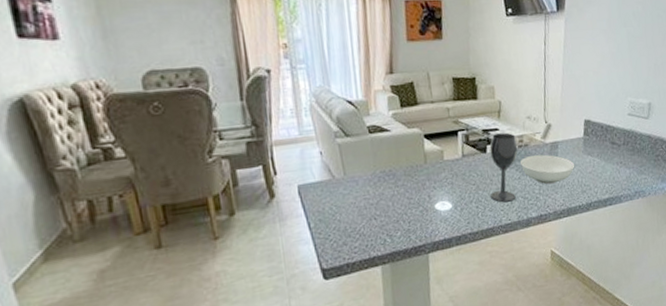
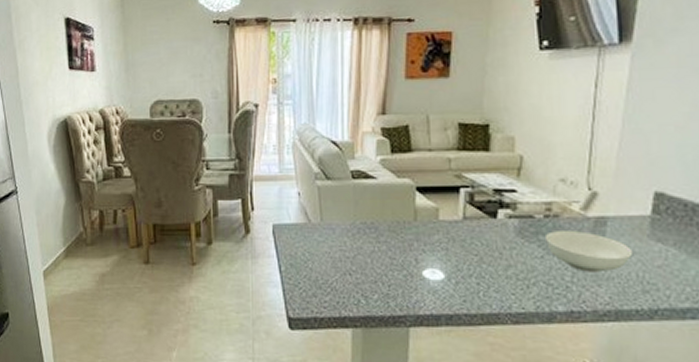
wine glass: present [489,132,518,203] -> none [498,196,543,285]

